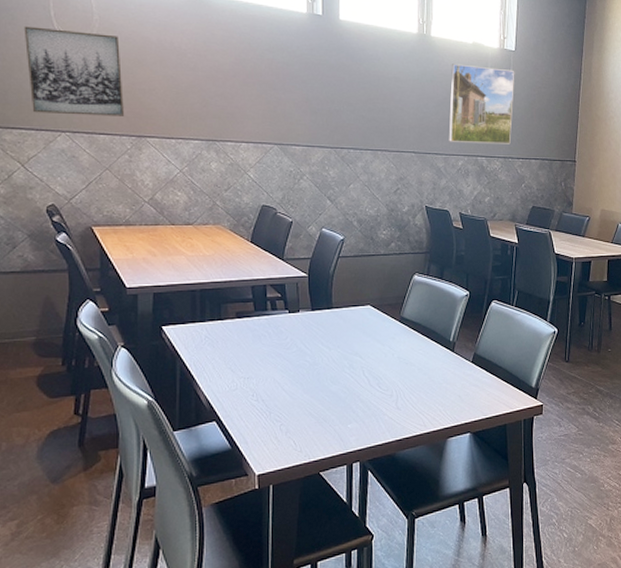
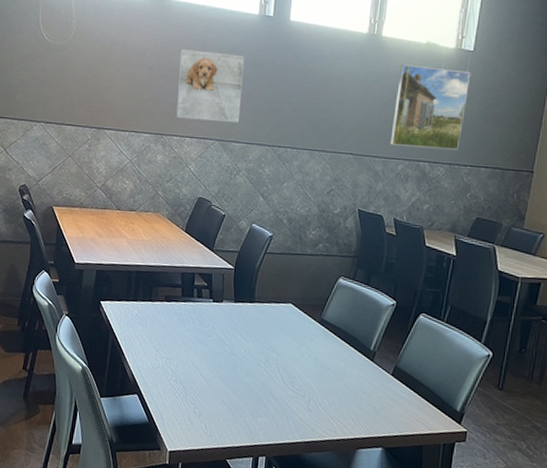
wall art: present [24,26,124,116] -> none [17,30,91,110]
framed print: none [224,47,298,126] -> present [176,48,245,123]

